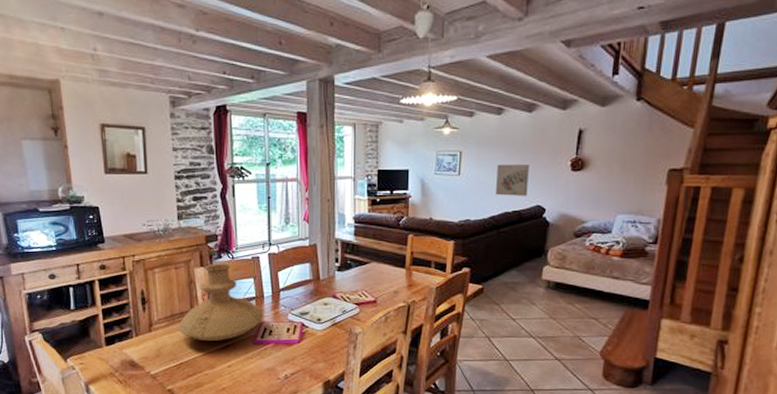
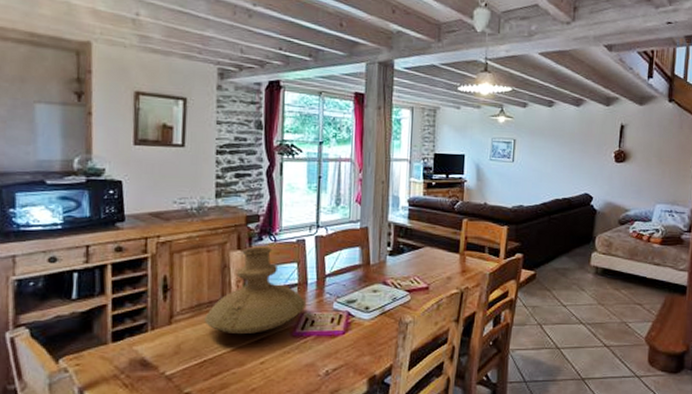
wall art: present [496,164,529,196] -> none [547,153,578,184]

